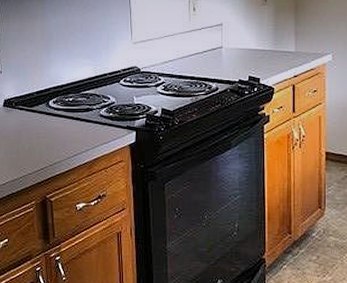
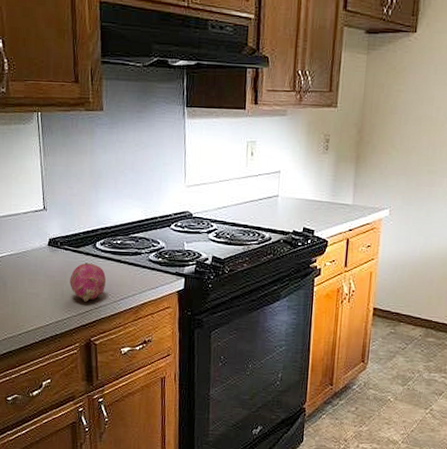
fruit: none [25,121,59,160] -> present [70,262,106,303]

